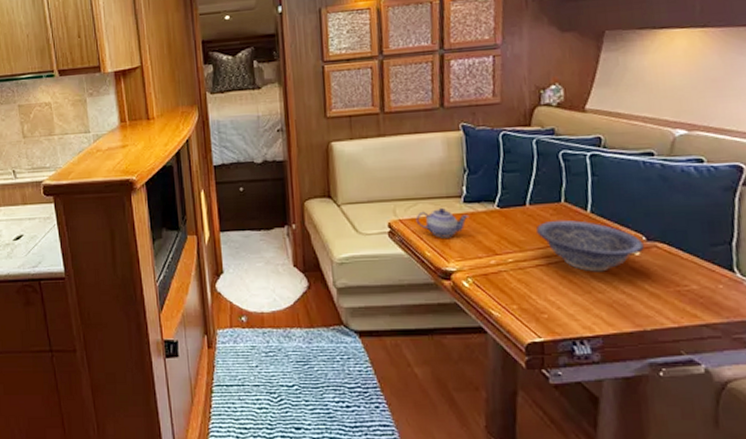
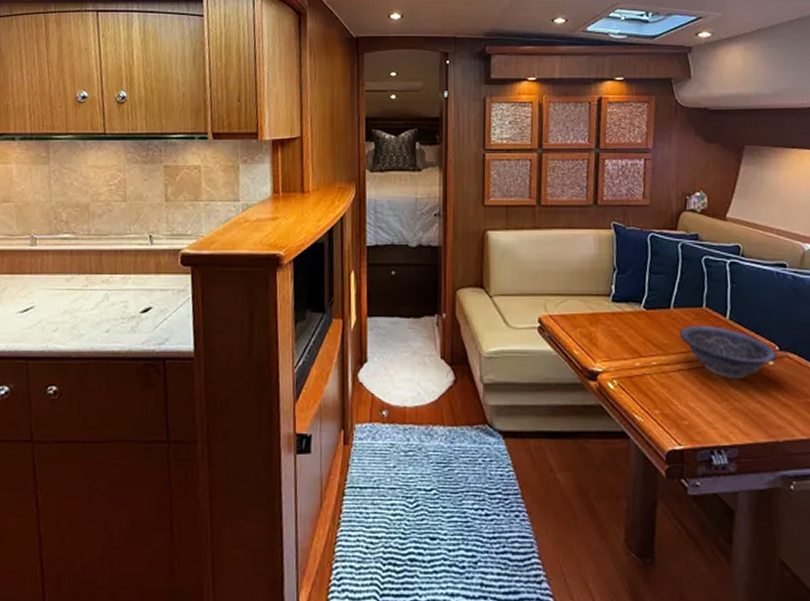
teapot: present [415,207,470,238] -> none [565,305,617,337]

